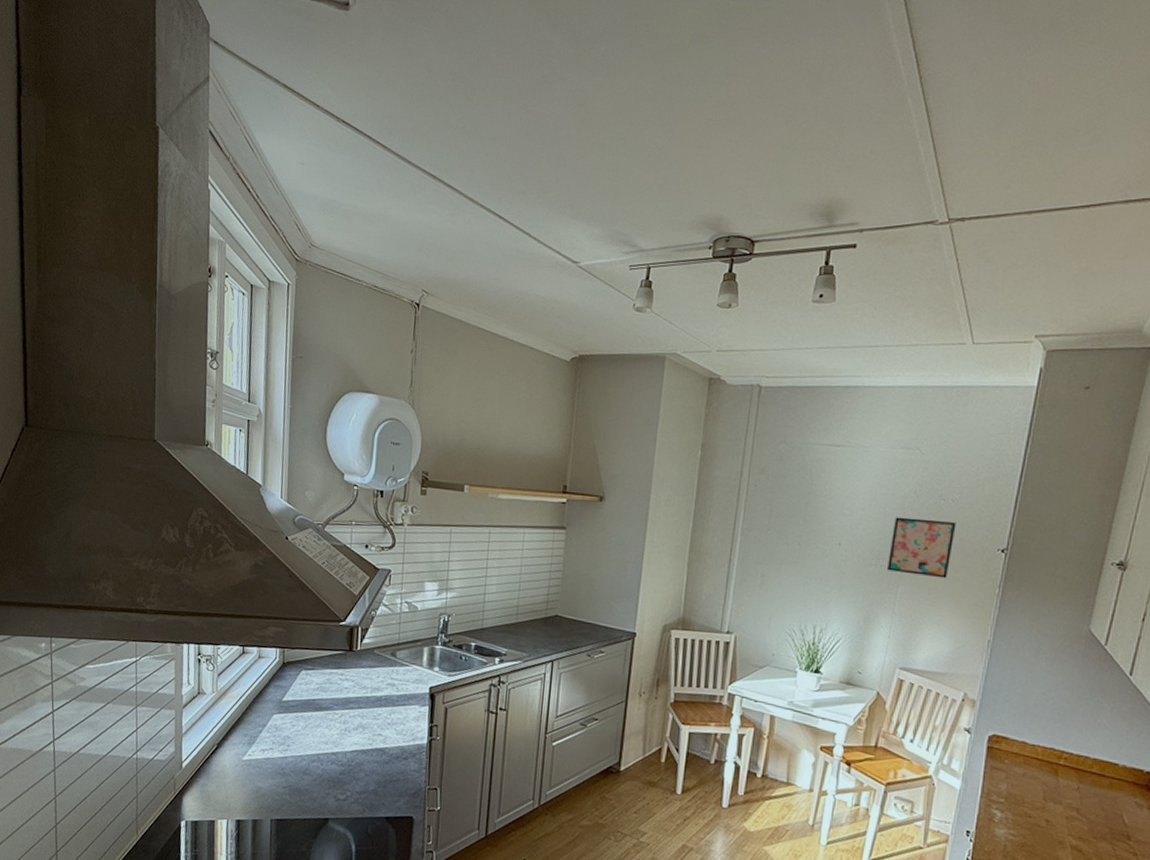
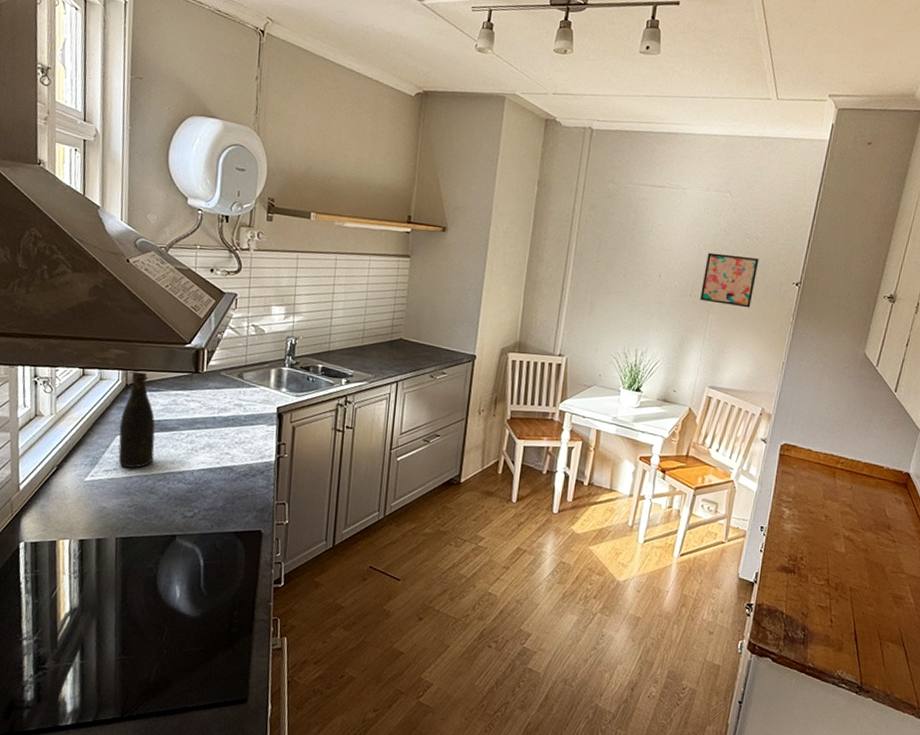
bottle: none [274,648,310,748] -> present [118,370,155,468]

